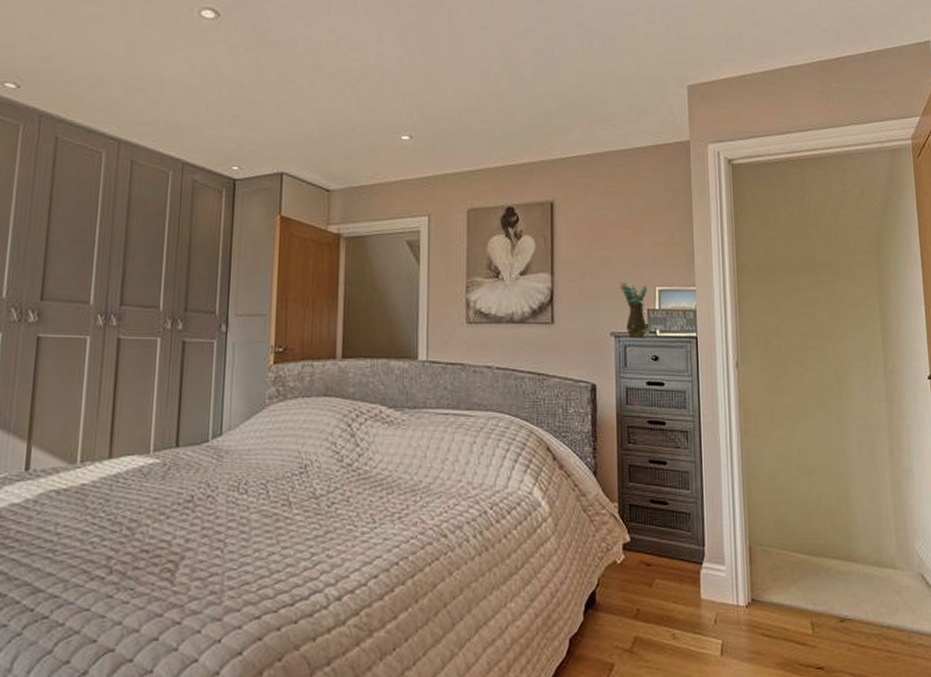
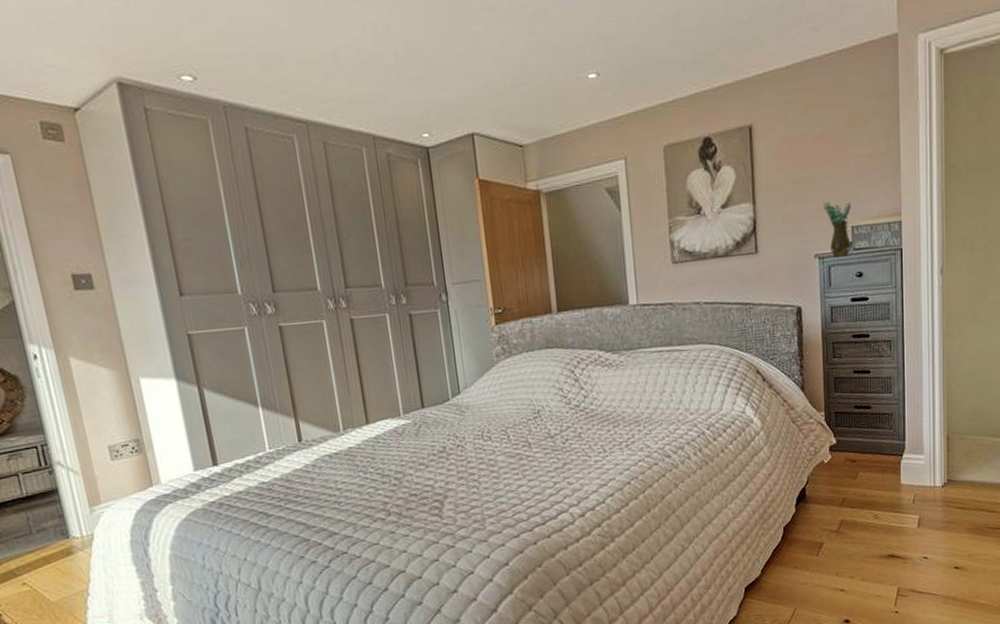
picture frame: present [654,285,696,339] -> none [858,195,902,255]

